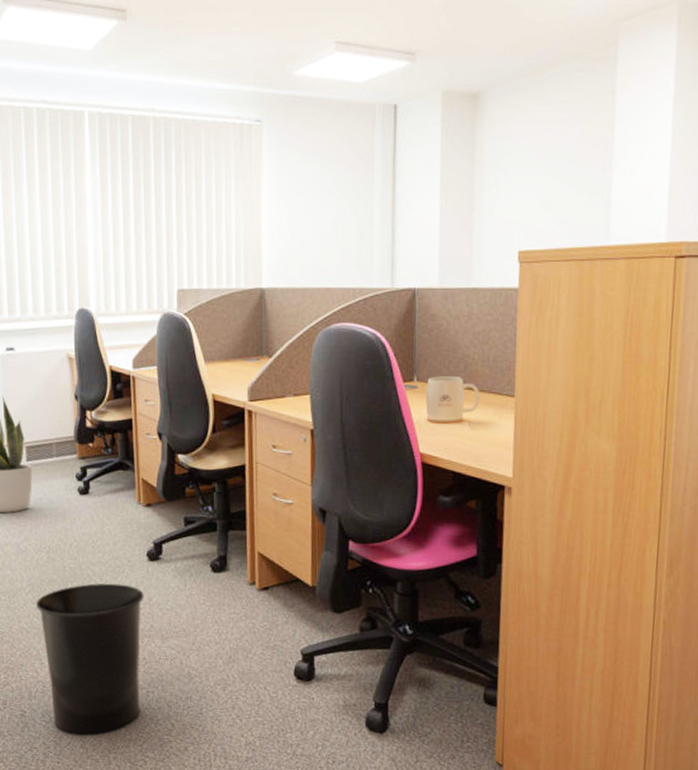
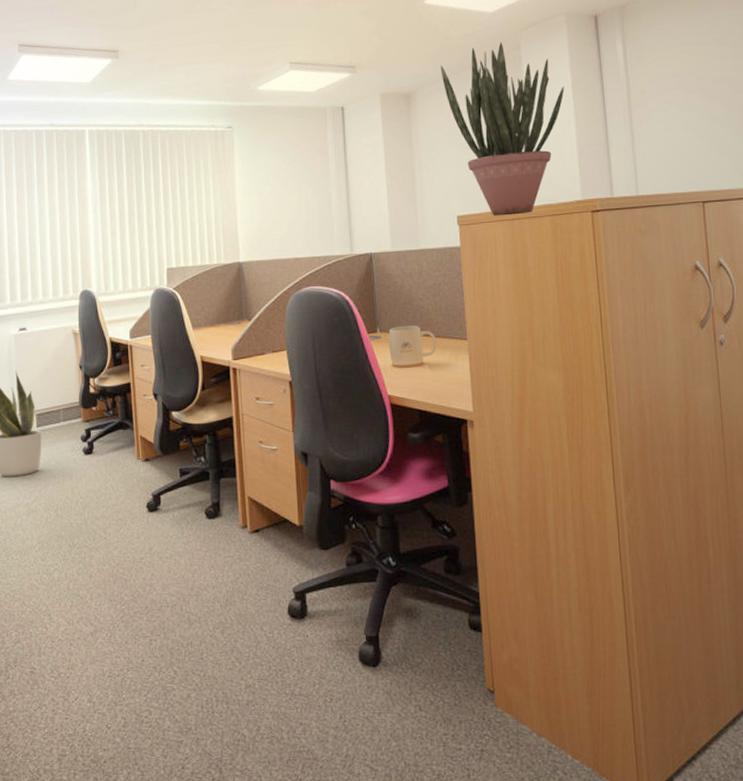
waste bin: present [35,583,144,735] -> none [45,536,145,688]
potted plant: none [518,34,664,255] -> present [440,42,565,216]

